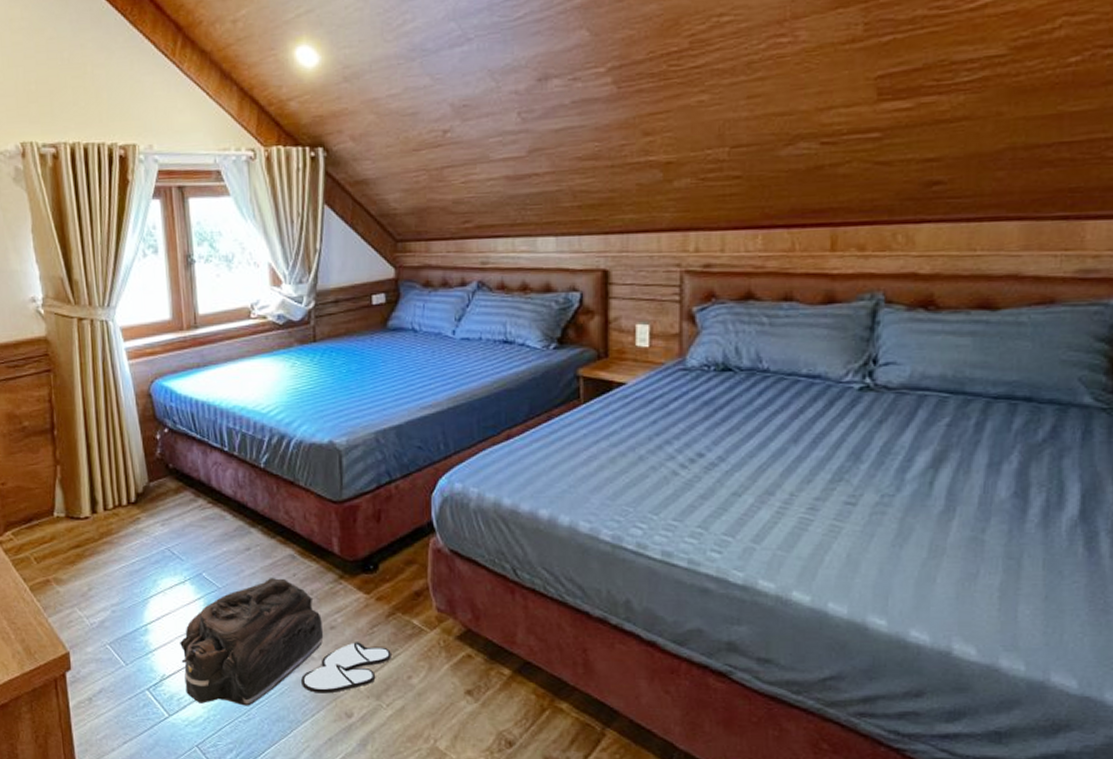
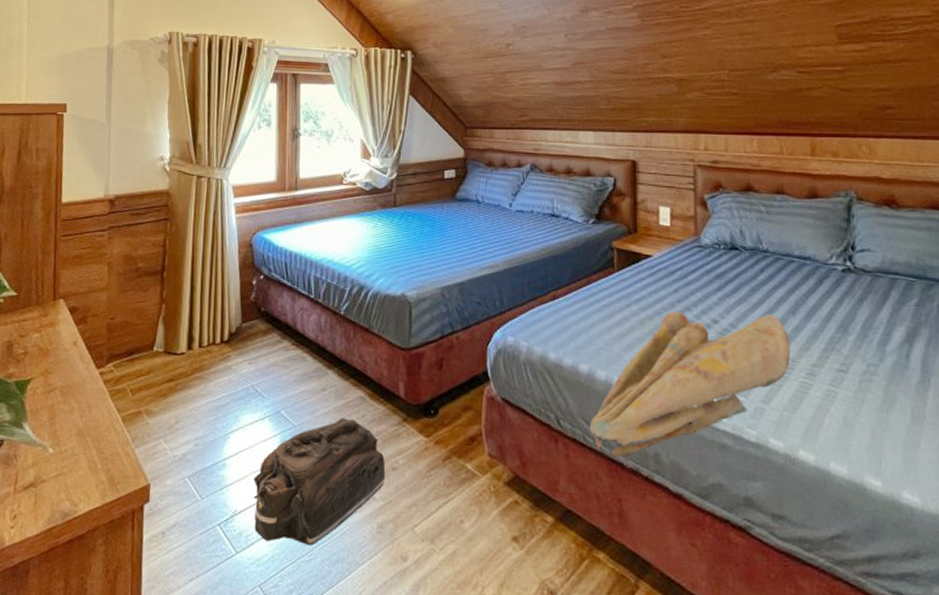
slippers: present [301,642,391,694] -> none [362,484,446,535]
towel: none [551,444,789,606] -> present [590,311,790,457]

